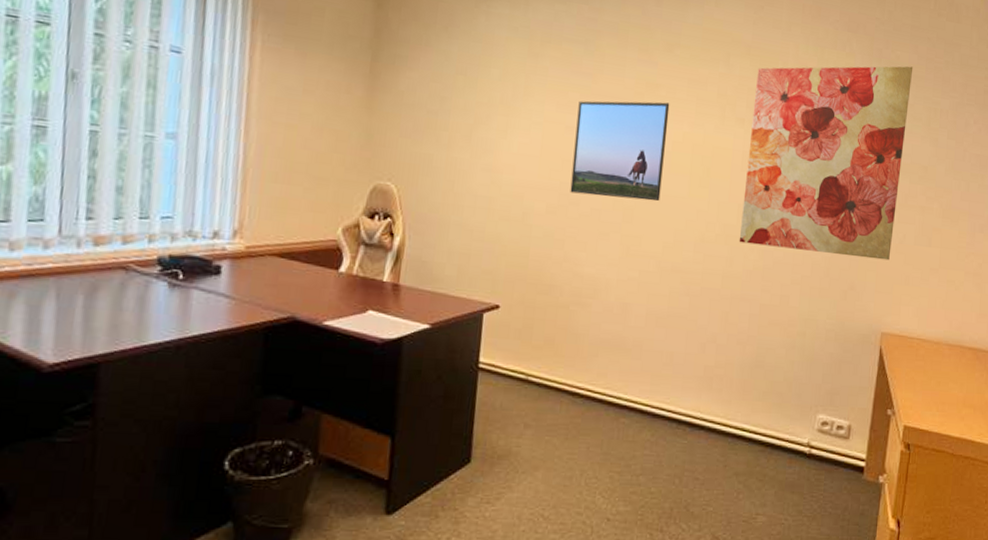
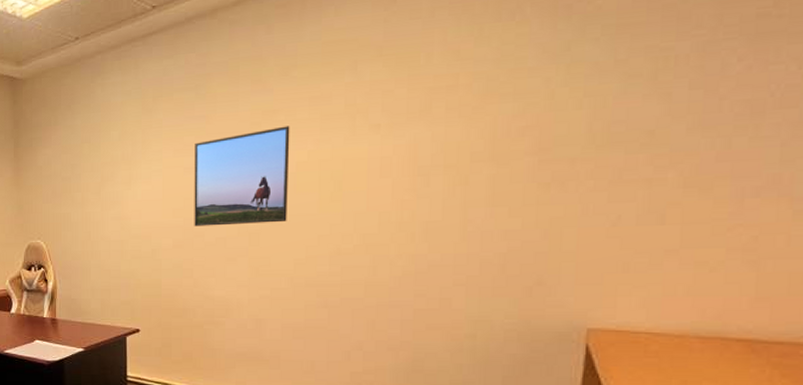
wall art: present [739,66,913,261] -> none [382,13,625,251]

